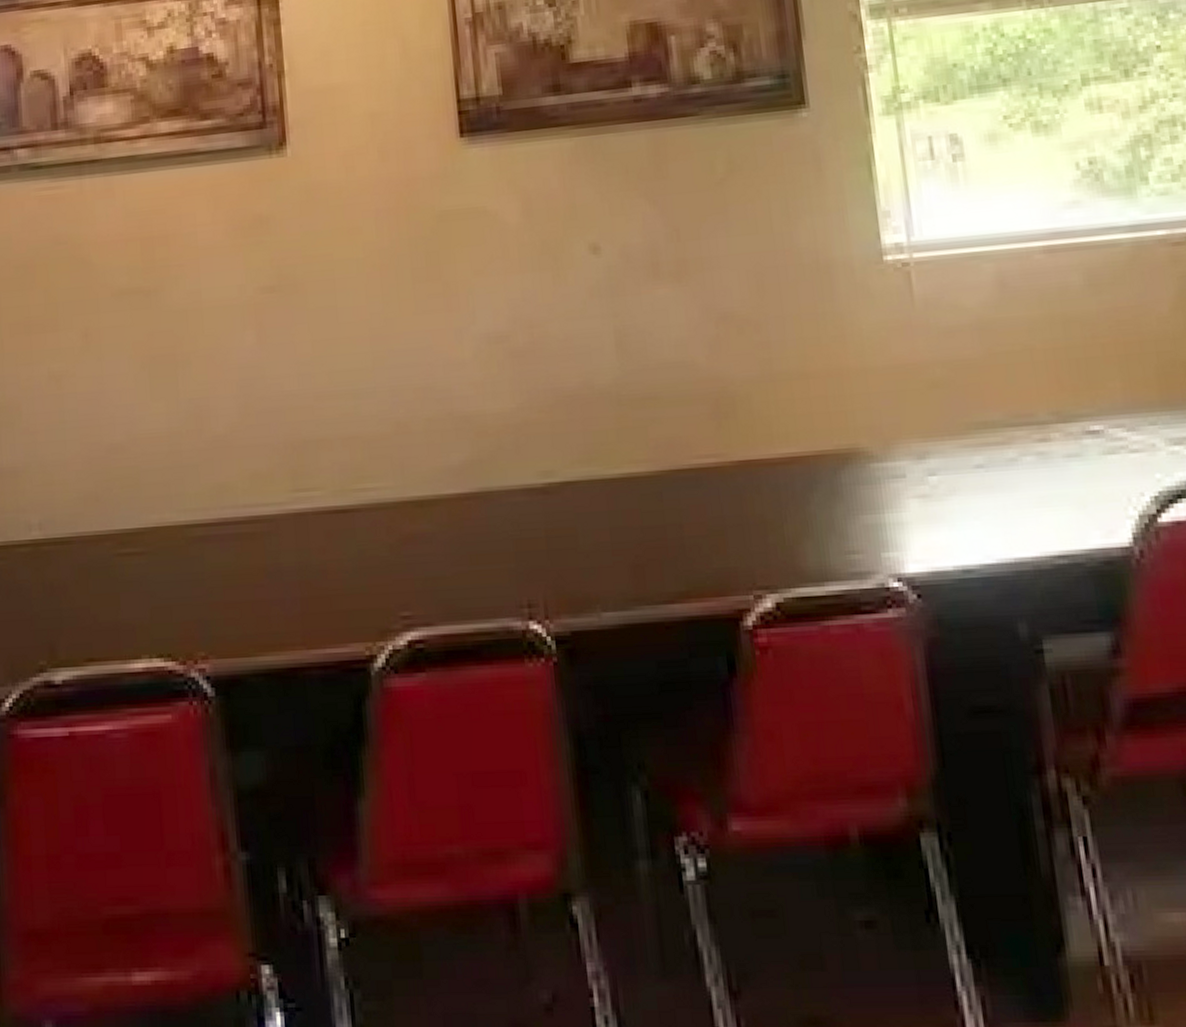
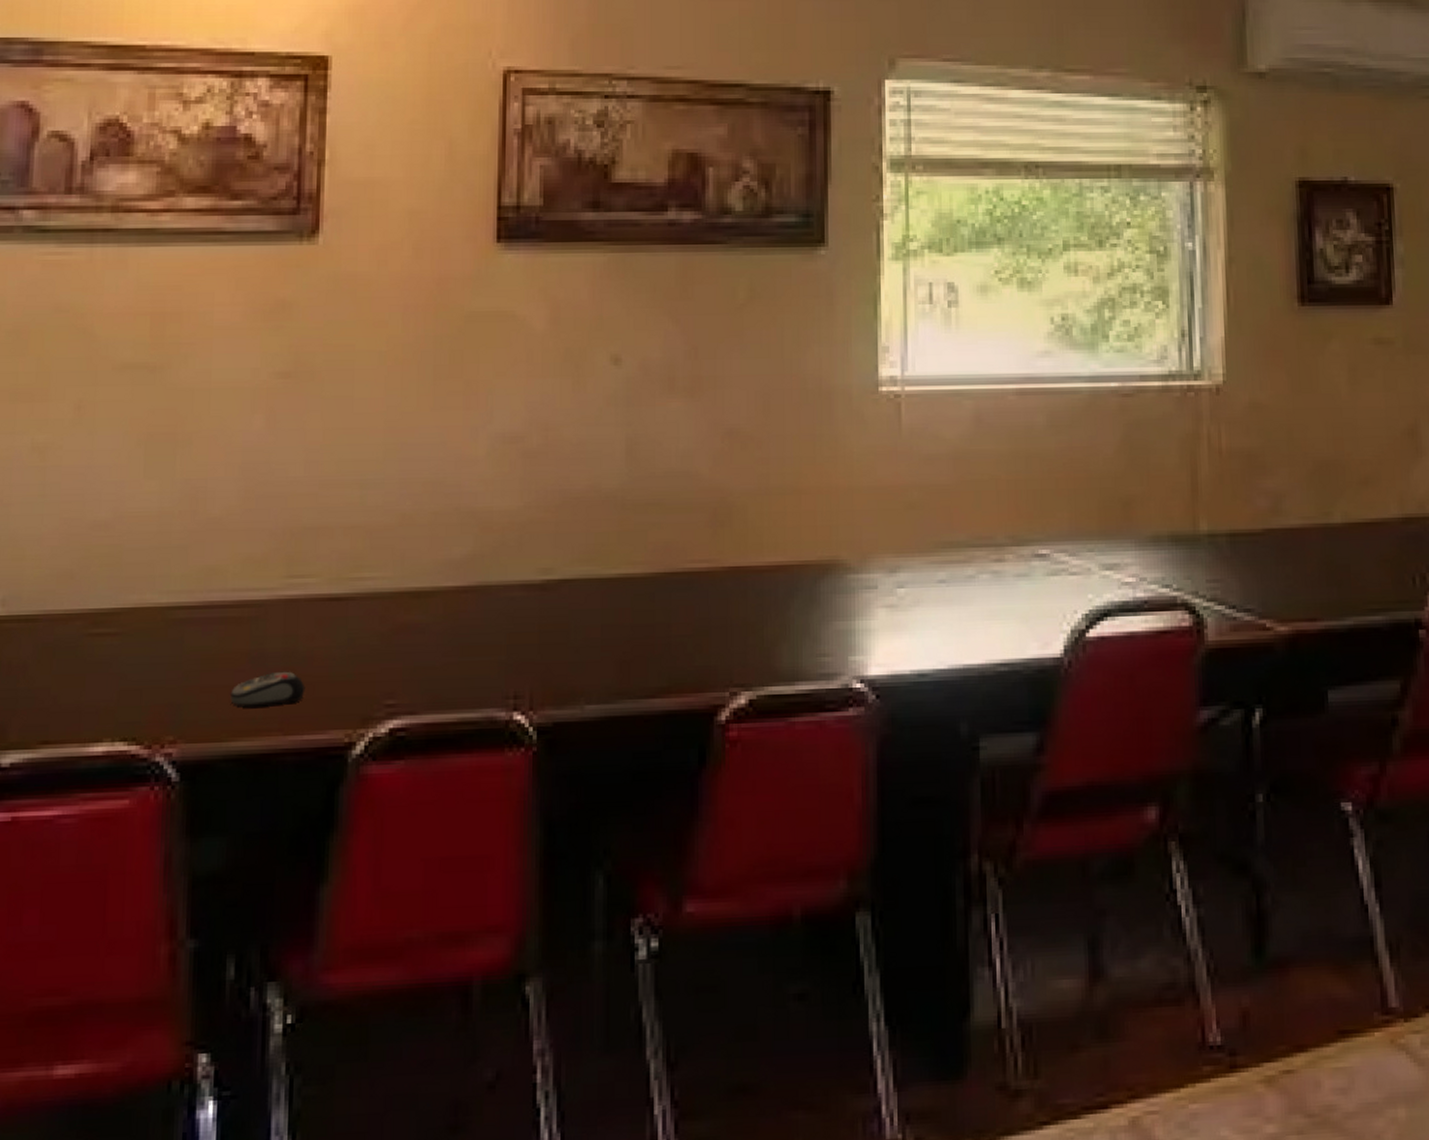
computer mouse: none [253,585,323,621] -> present [230,671,306,706]

